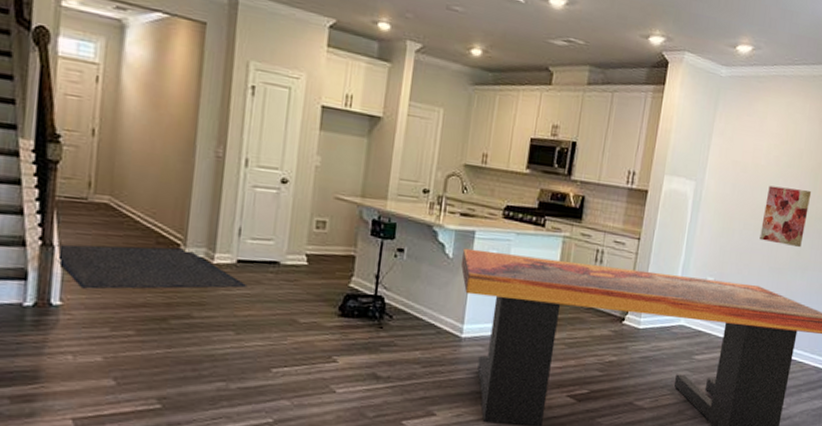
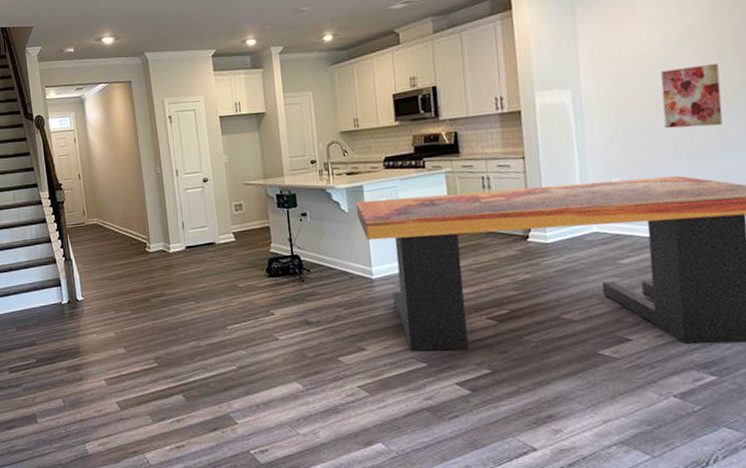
rug: present [55,244,248,290] -> none [73,245,197,286]

